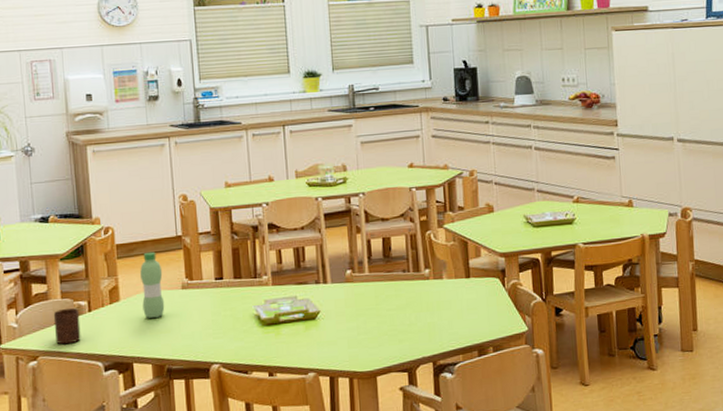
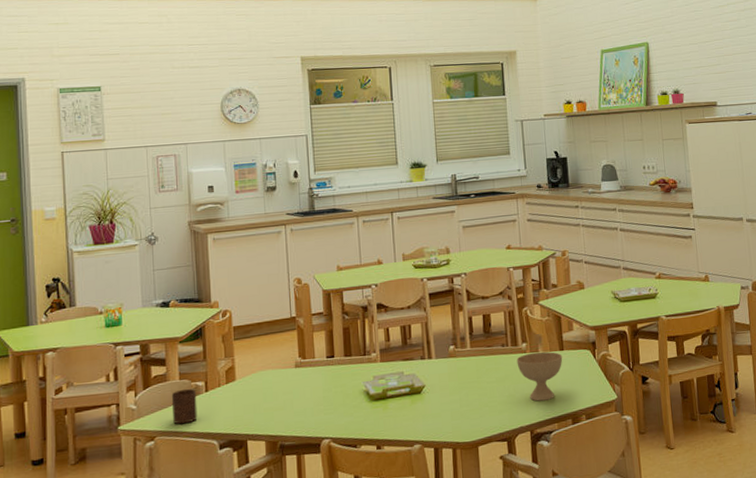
water bottle: present [140,251,165,319] -> none [256,332,279,398]
bowl: none [418,278,469,331] -> present [516,351,563,402]

